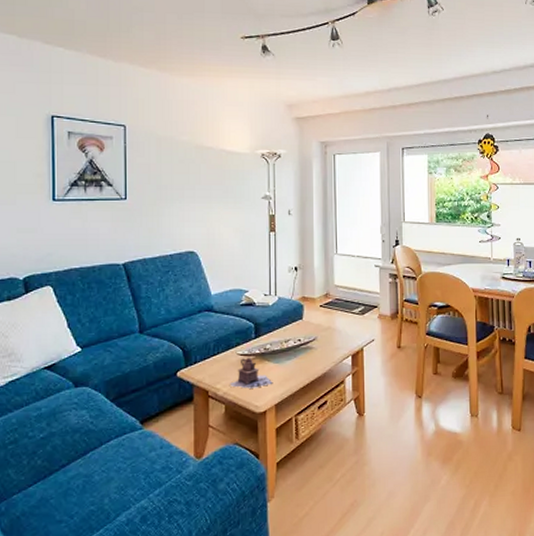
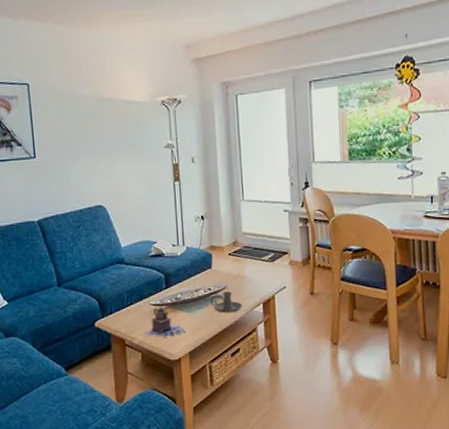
candle holder: none [299,343,332,365] -> present [210,291,243,314]

